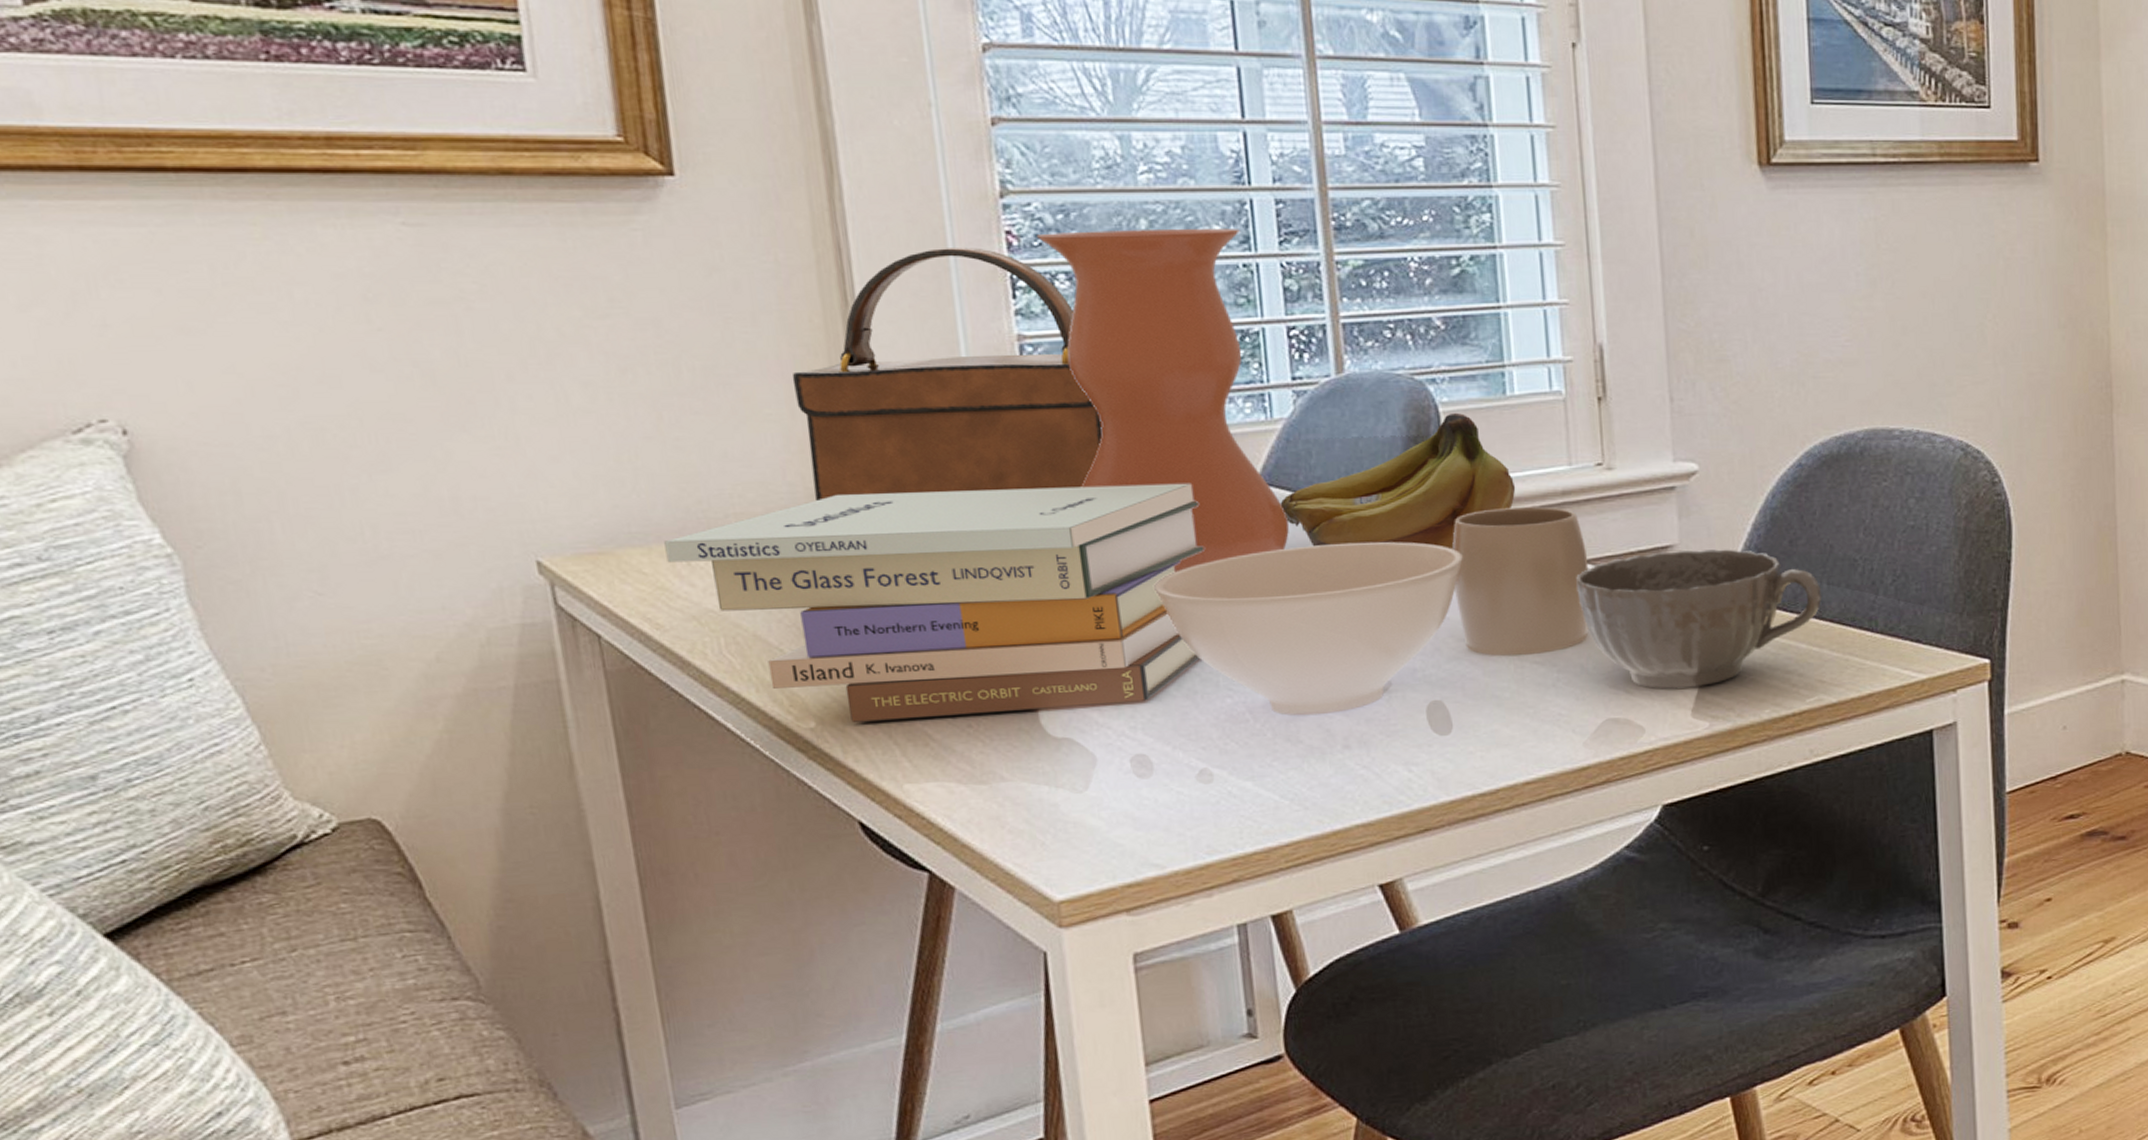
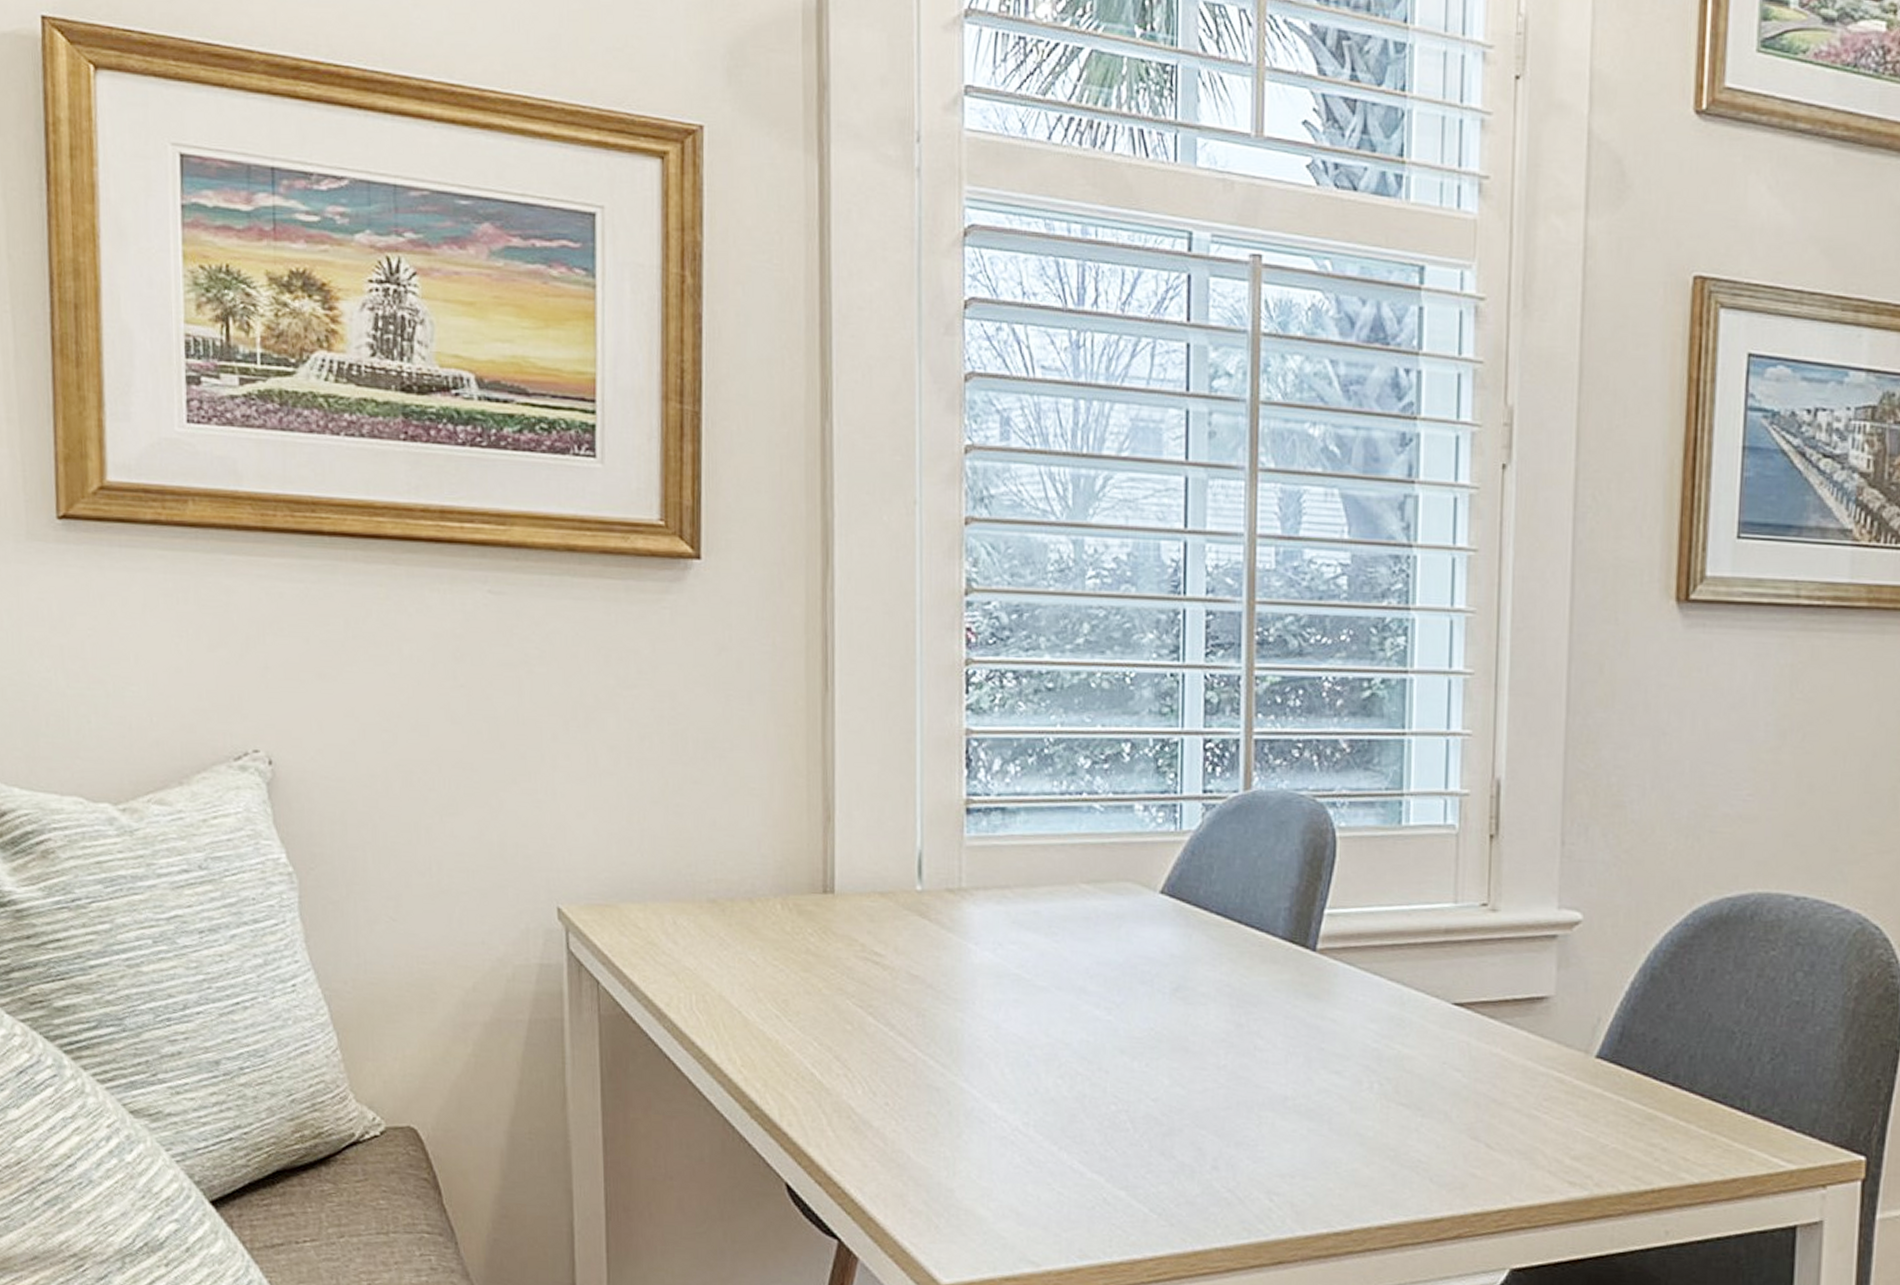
books: present [664,483,1204,722] -> none [658,870,1107,1100]
handbag: present [792,246,1103,502] -> none [775,640,1030,883]
vase: present [1037,228,1289,573] -> none [993,632,1185,975]
bowl: present [1153,542,1463,716] -> none [1058,961,1343,1133]
fruit: present [1280,412,1516,550] -> none [1179,838,1401,979]
mug: present [1451,506,1589,656] -> none [1332,941,1464,1095]
teacup: present [1576,549,1823,689] -> none [1449,1002,1696,1149]

